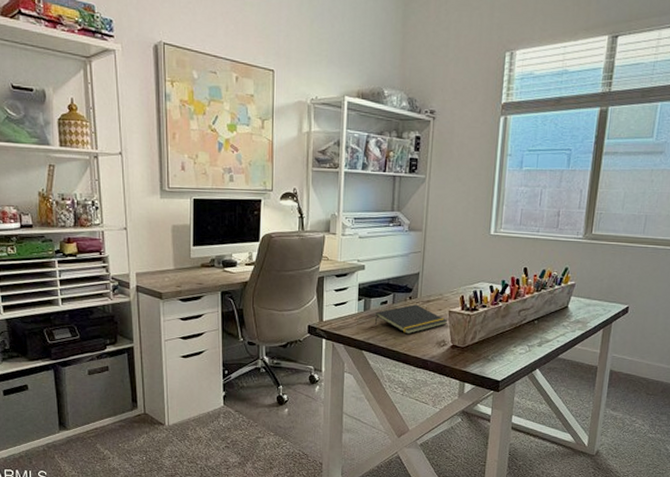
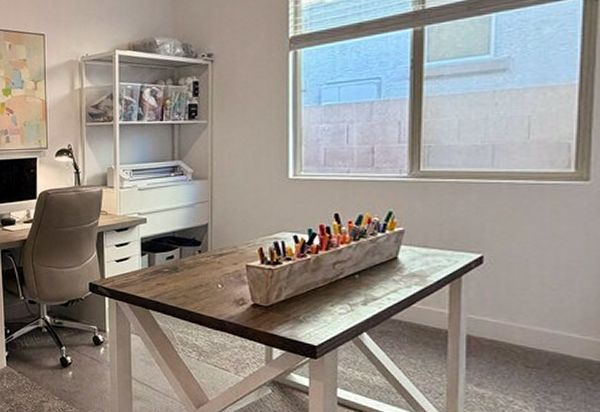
notepad: present [374,304,447,335] -> none [160,258,245,292]

